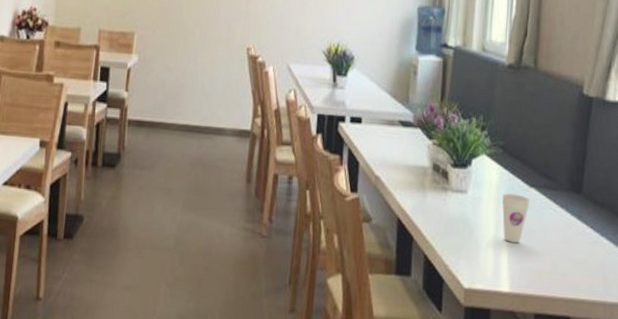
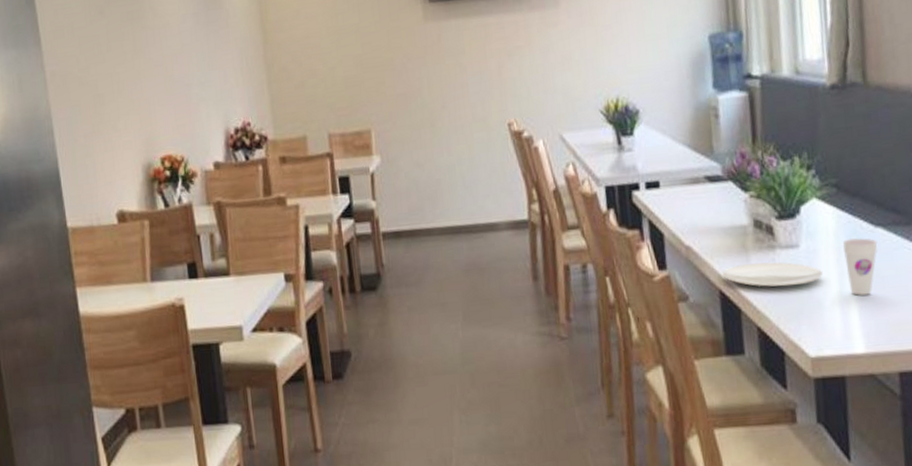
plate: none [402,199,483,225] -> present [722,262,822,287]

